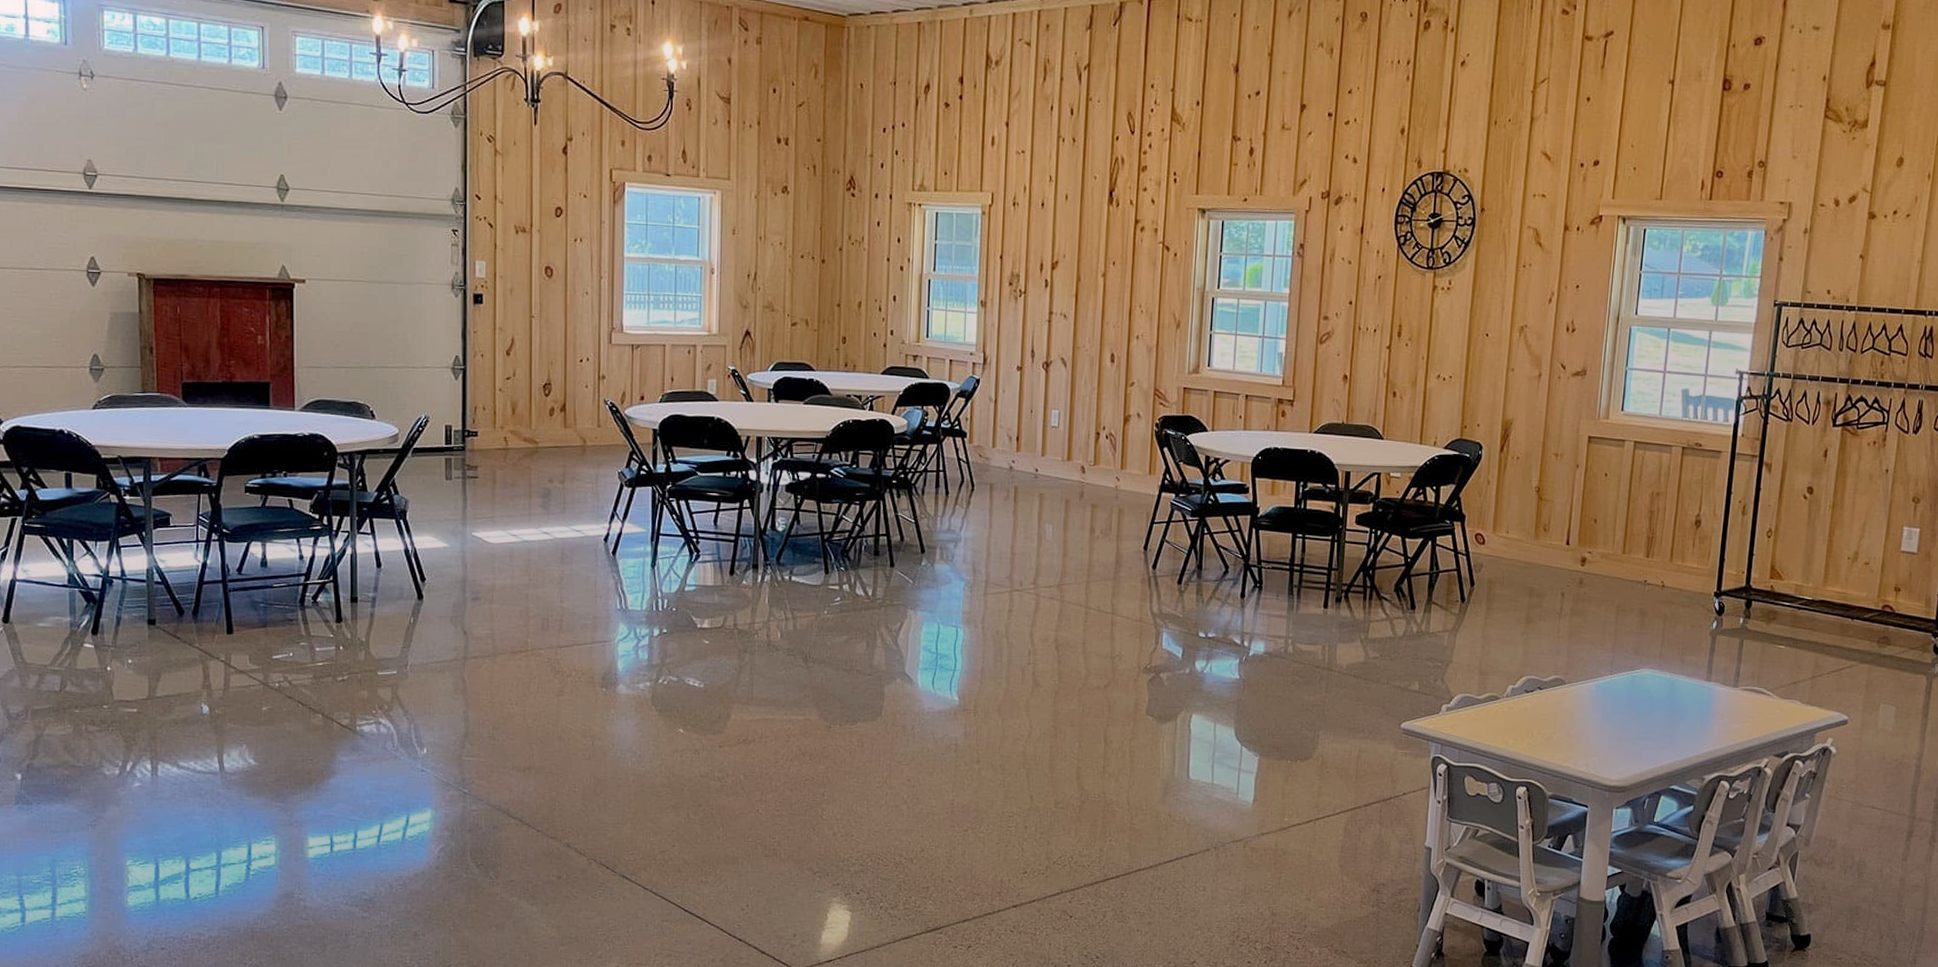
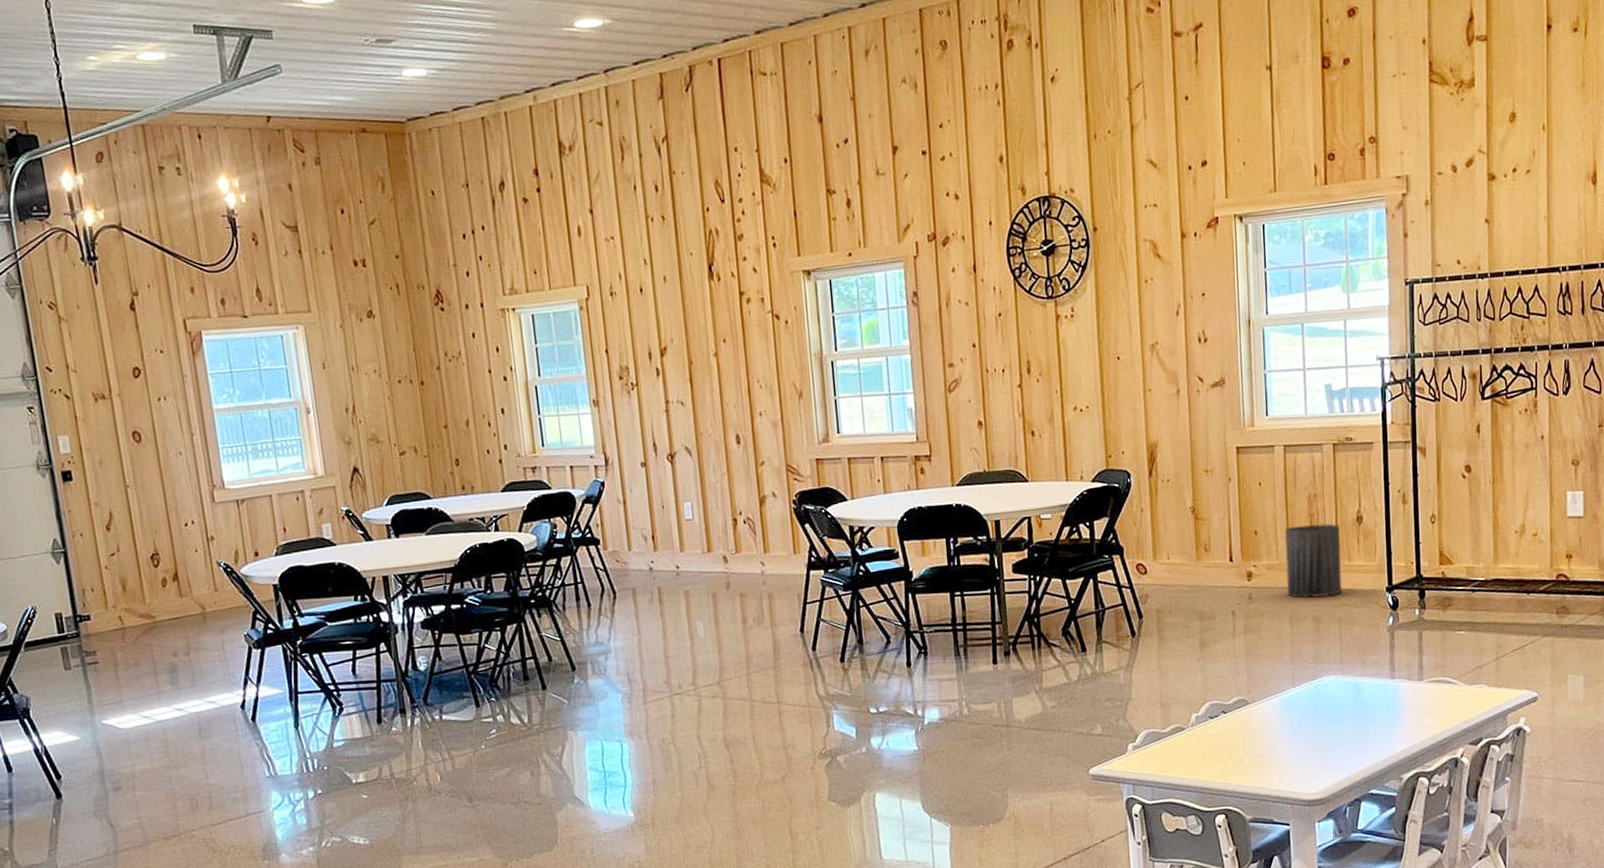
trash can: none [1618,520,1677,593] -> present [1284,523,1343,598]

